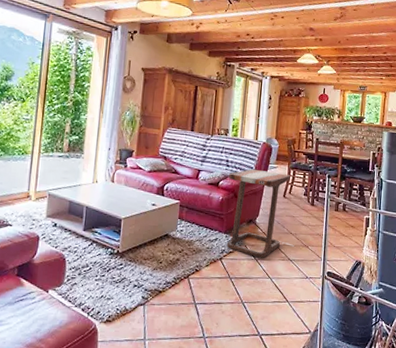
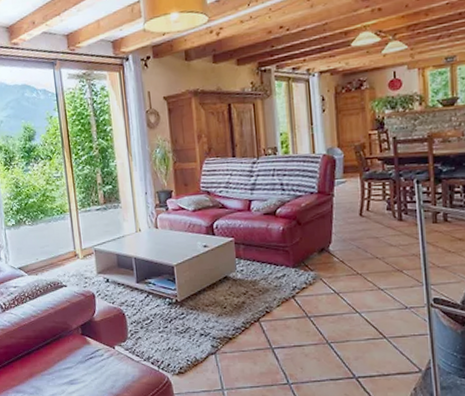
side table: present [226,169,294,258] -> none [287,188,383,291]

